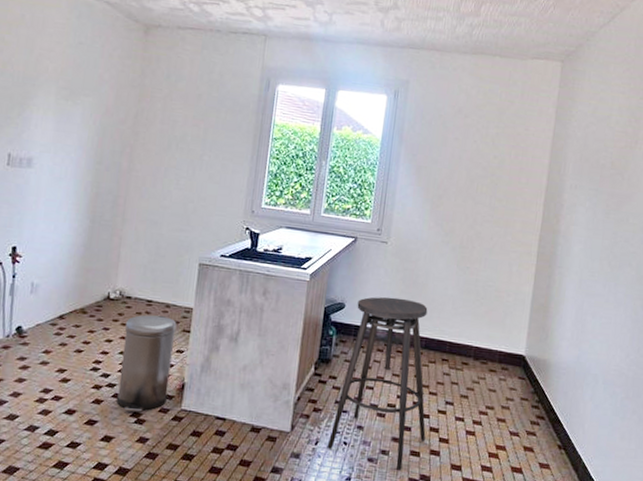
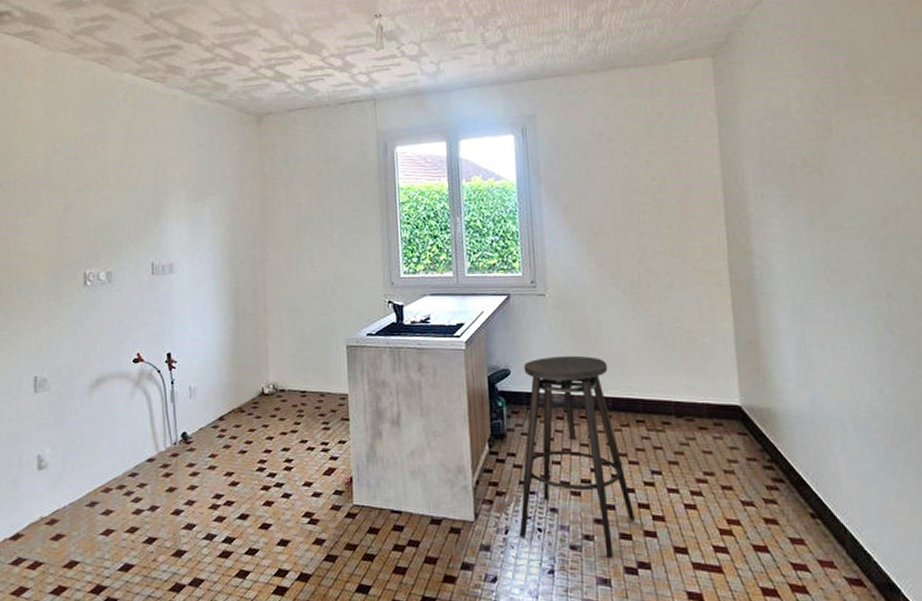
pedal bin: present [117,315,177,412] -> none [284,406,337,511]

